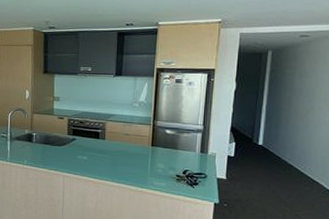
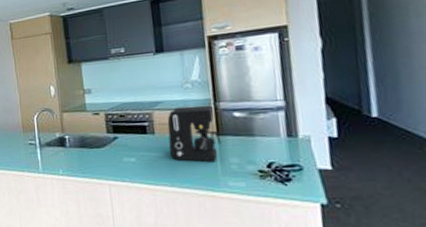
coffee maker: none [115,120,154,165] -> present [167,105,222,162]

